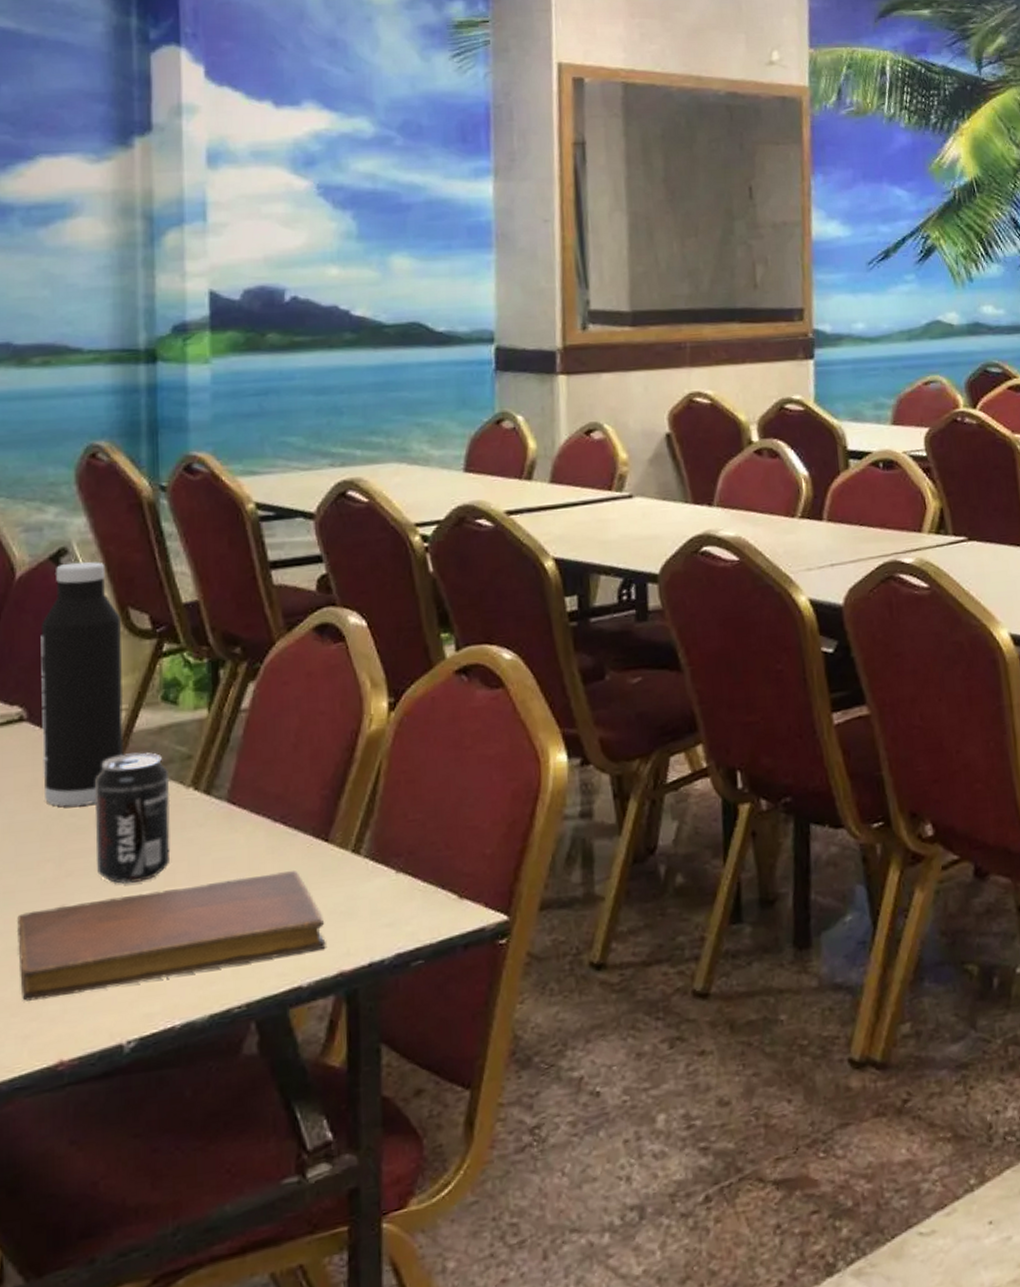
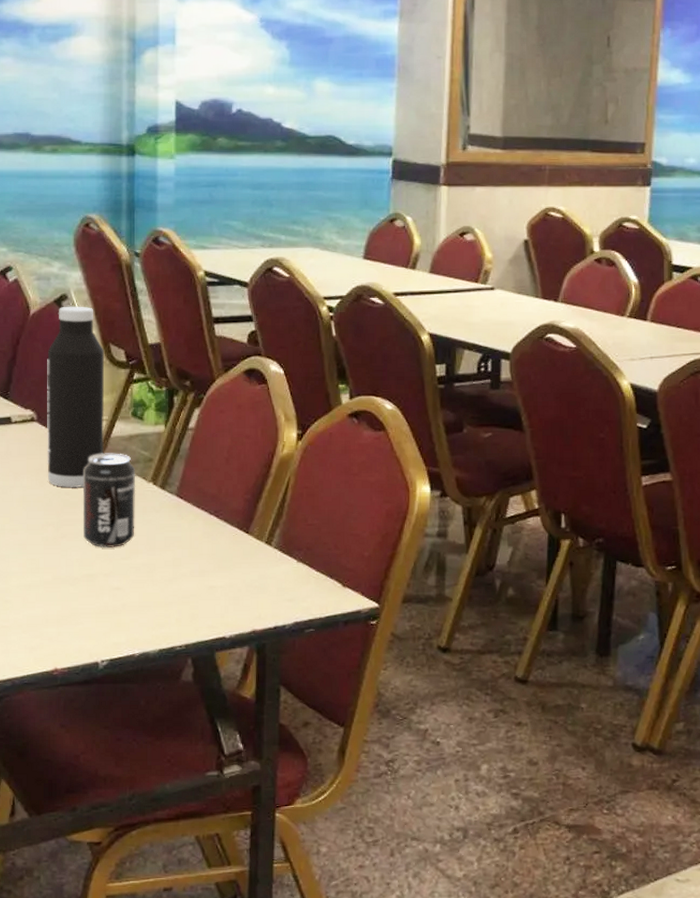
notebook: present [17,871,326,1001] -> none [28,552,244,623]

